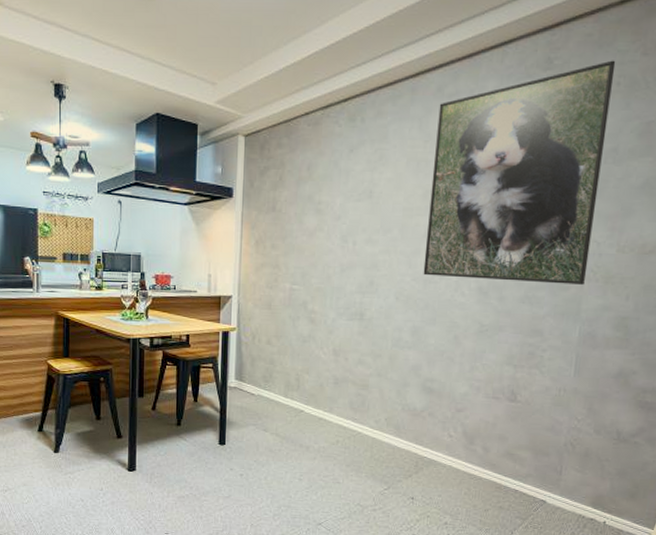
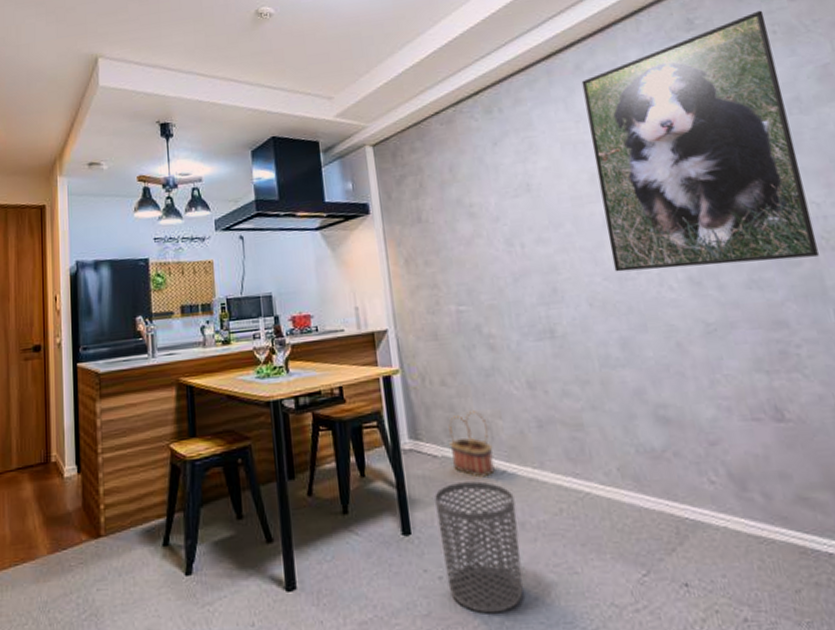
waste bin: none [246,414,306,501] -> present [435,481,524,614]
basket: none [265,365,298,414] -> present [448,411,495,479]

